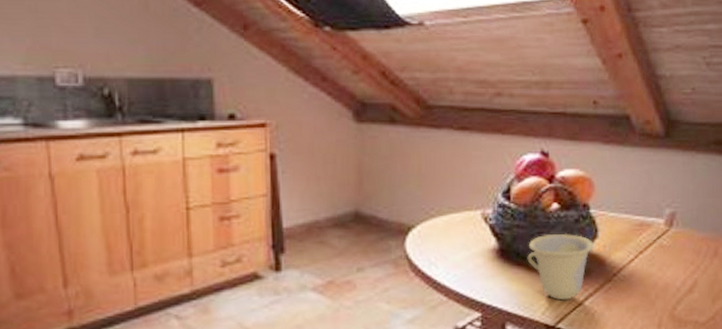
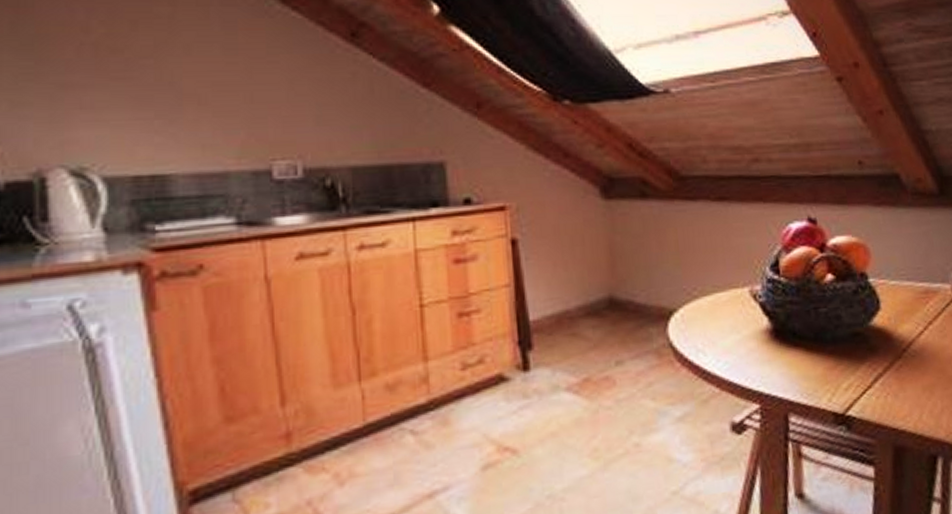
cup: present [527,233,594,300] -> none [805,306,877,383]

